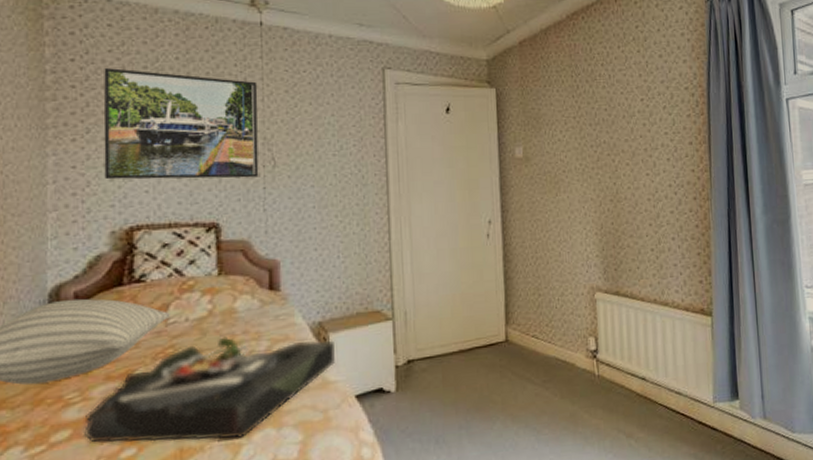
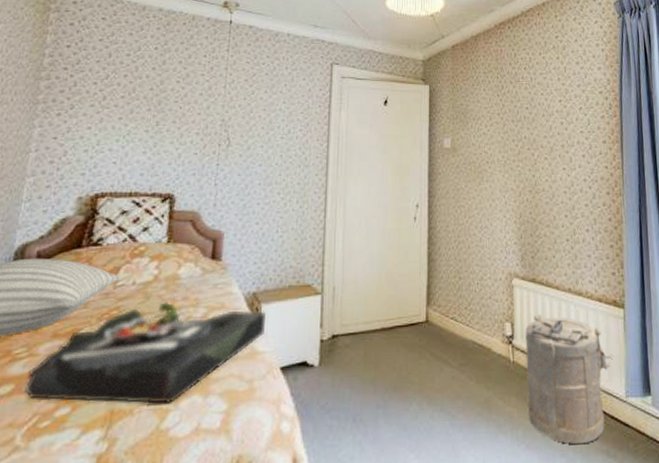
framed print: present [103,68,259,180] -> none [80,54,222,155]
laundry hamper: none [610,327,702,451] -> present [525,314,614,445]

